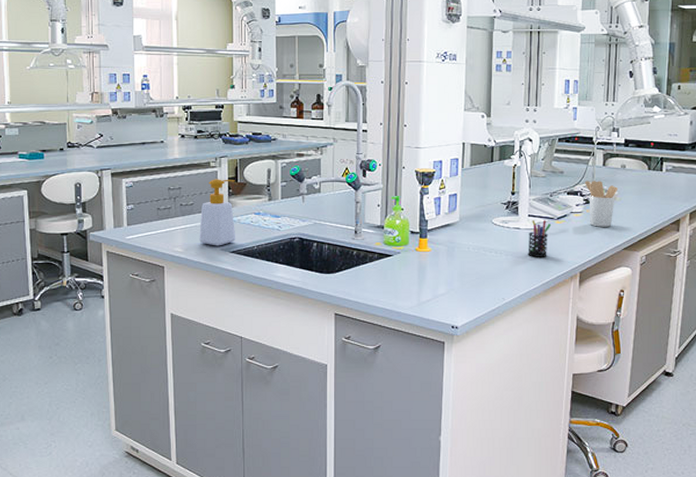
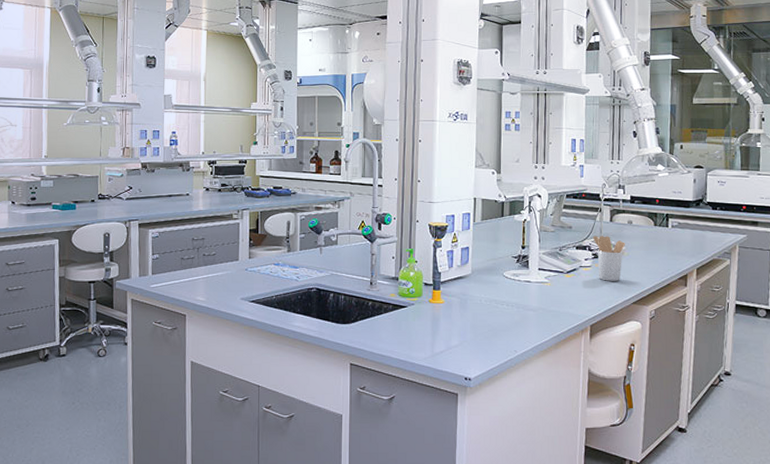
soap bottle: present [199,179,236,246] -> none [220,230,256,296]
pen holder: present [528,220,552,257] -> none [538,274,562,310]

